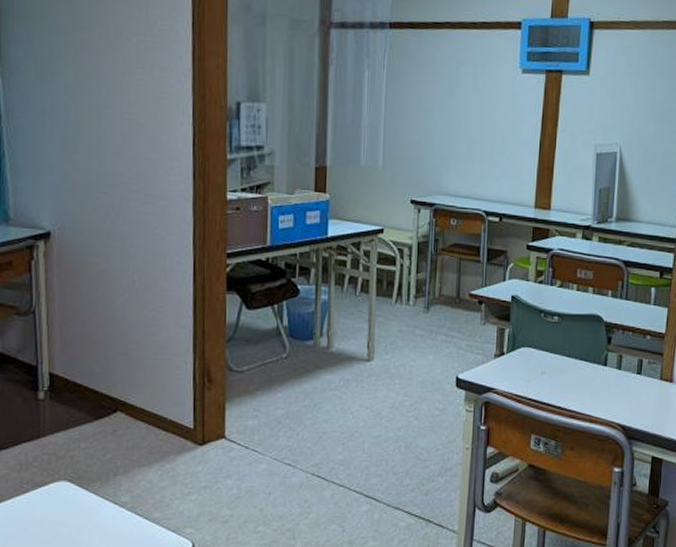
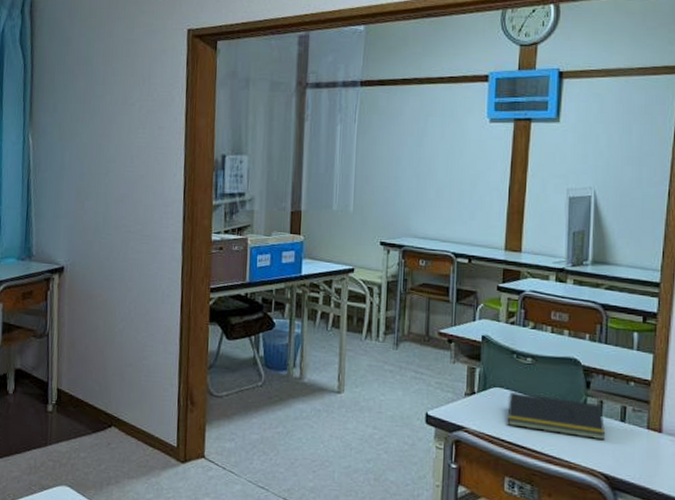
notepad: none [533,350,624,393] -> present [506,391,606,440]

